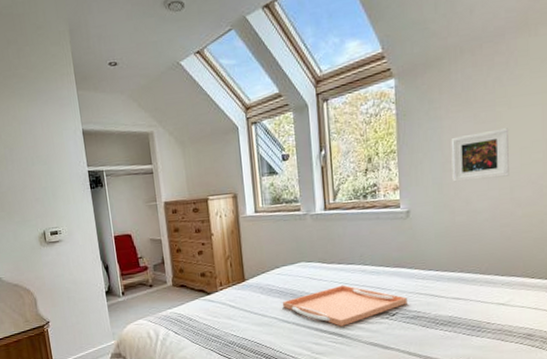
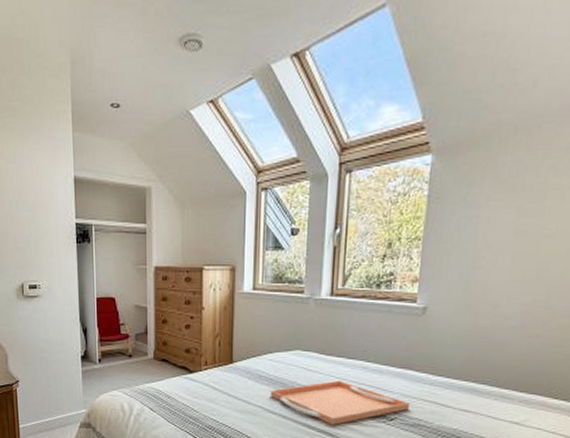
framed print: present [451,128,509,182] -> none [481,225,557,281]

